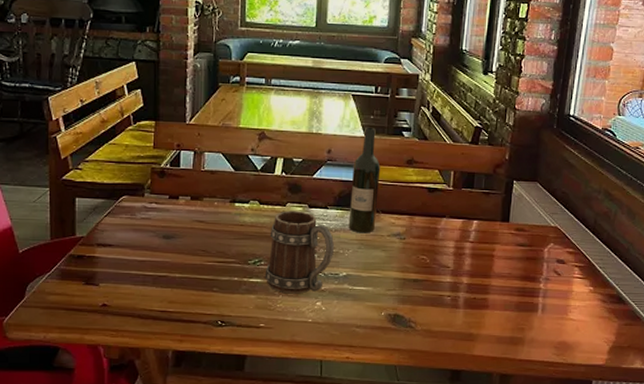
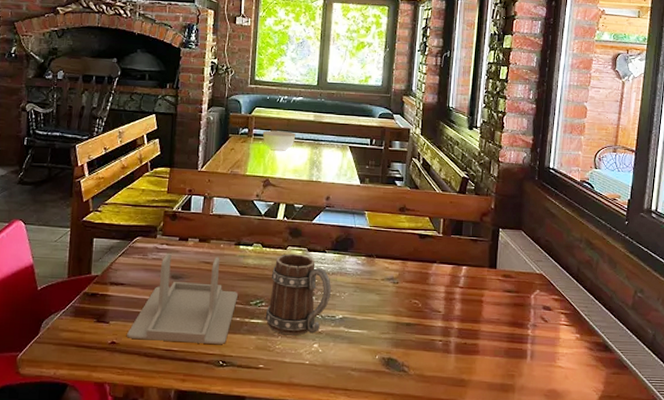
napkin holder: none [118,213,236,305] -> present [126,253,239,345]
bowl: none [256,78,293,102] -> present [262,130,296,152]
wine bottle: present [348,127,381,233] -> none [345,176,375,277]

